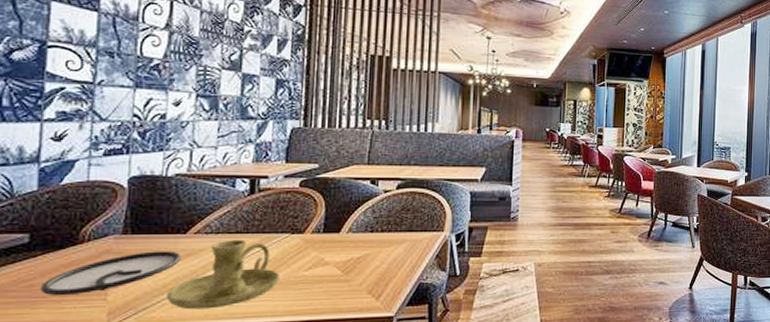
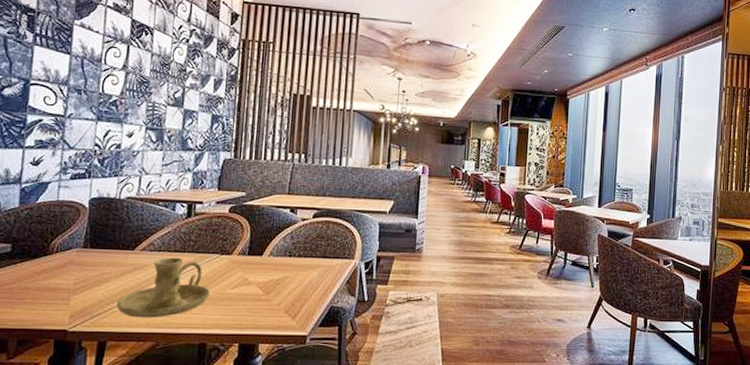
plate: present [40,251,181,296] -> none [18,264,129,299]

